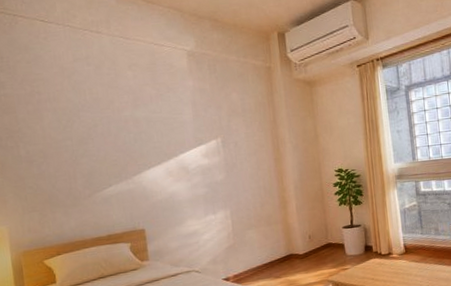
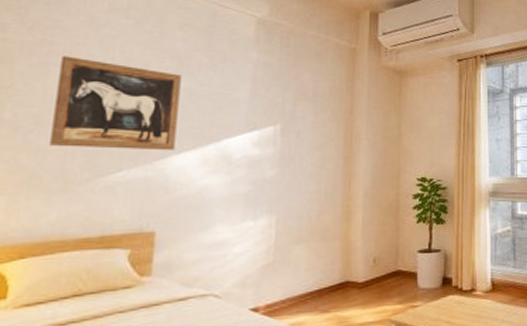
wall art: none [48,102,146,173] -> present [50,56,182,151]

